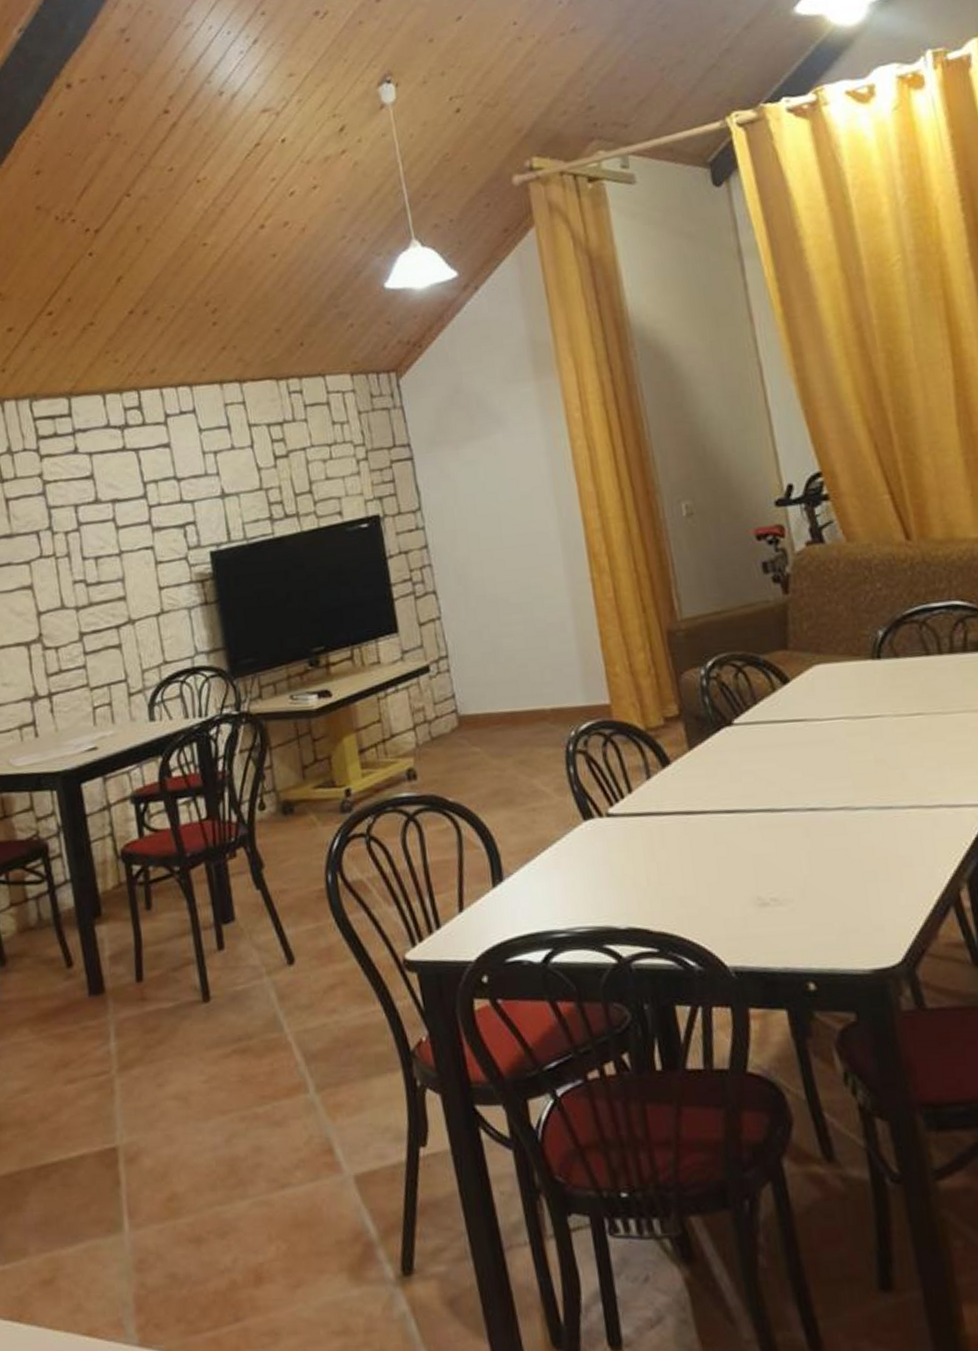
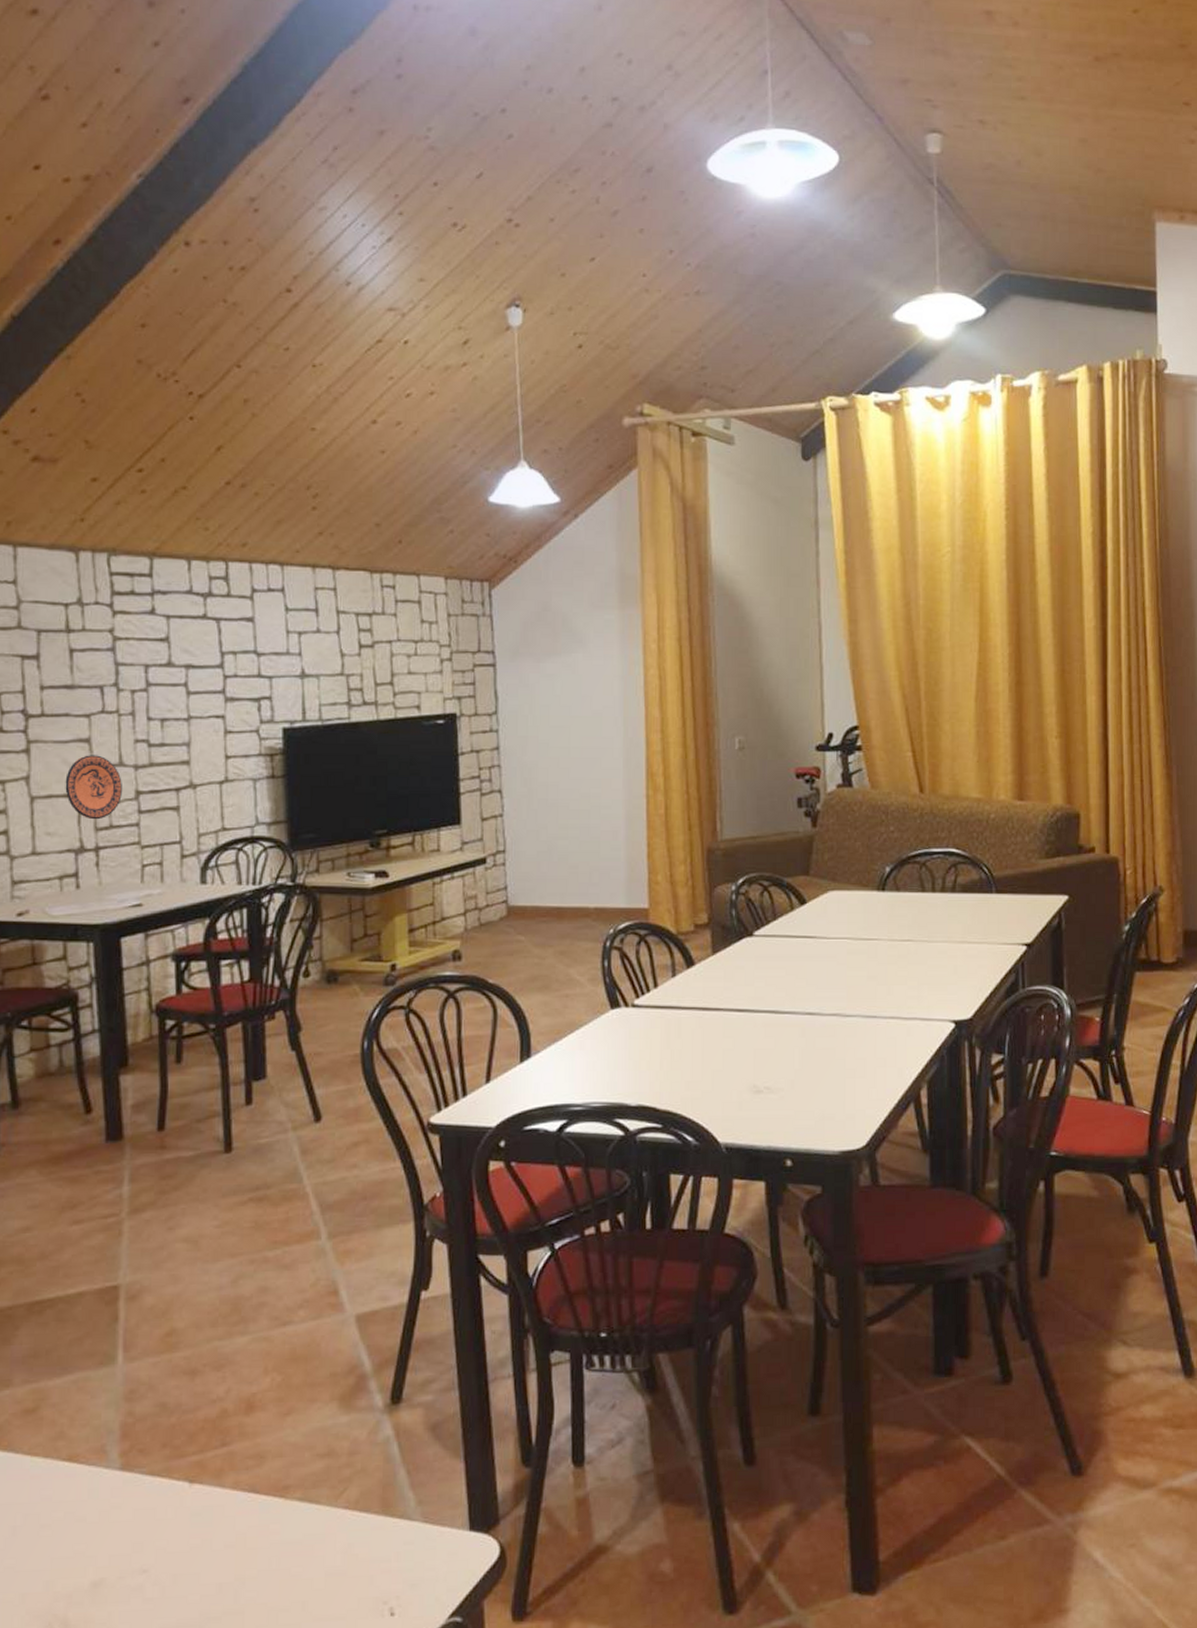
decorative plate: none [14,600,67,666] -> present [65,755,122,820]

